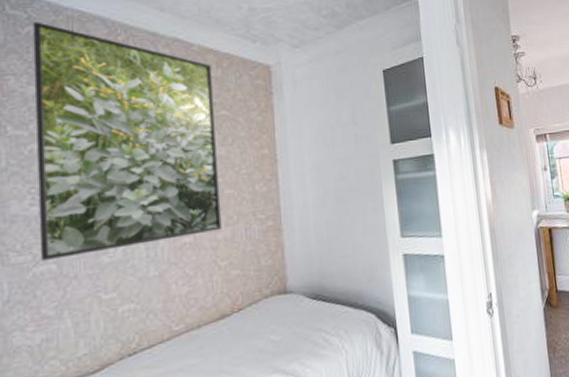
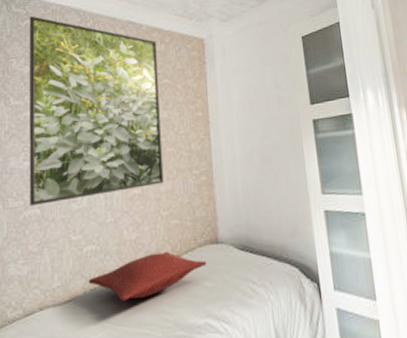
pillow: none [126,306,274,366] -> present [88,252,207,302]

